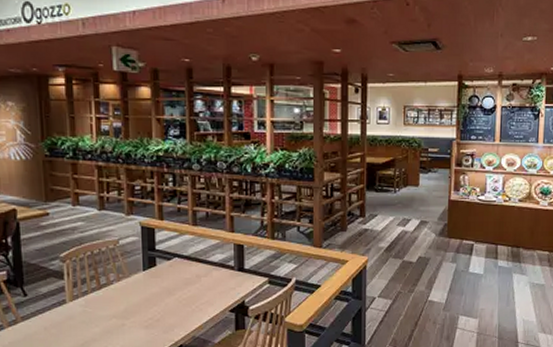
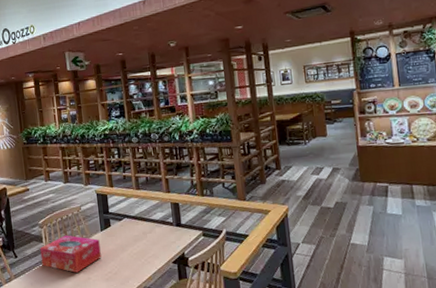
tissue box: none [59,272,141,317] -> present [40,235,101,273]

